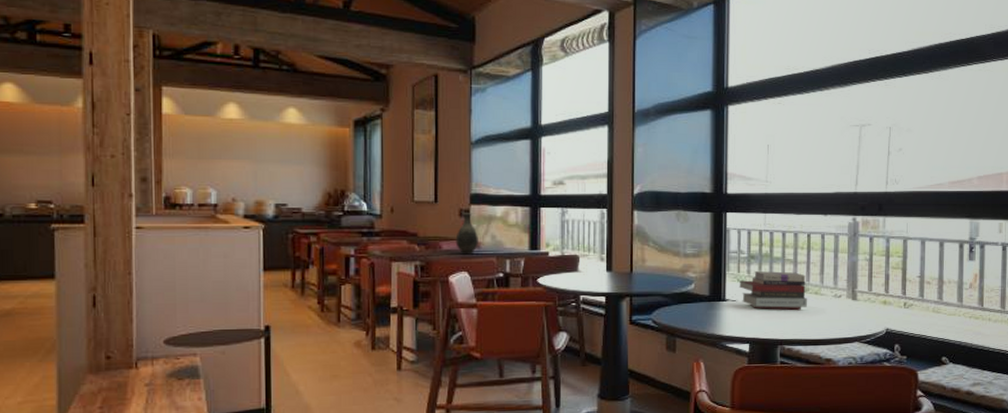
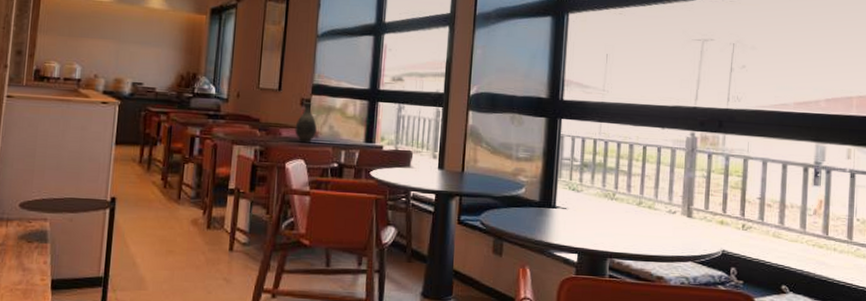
books: present [738,271,808,310] -> none [570,180,641,223]

